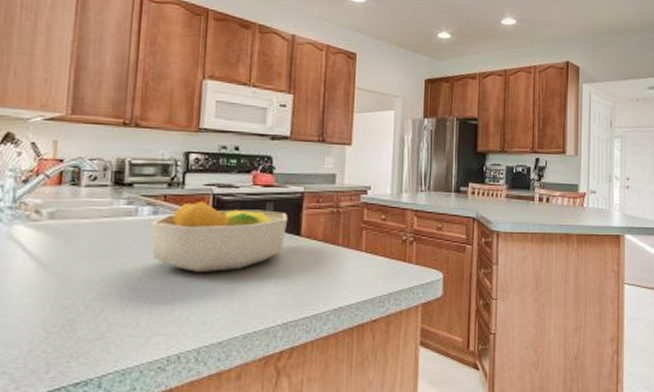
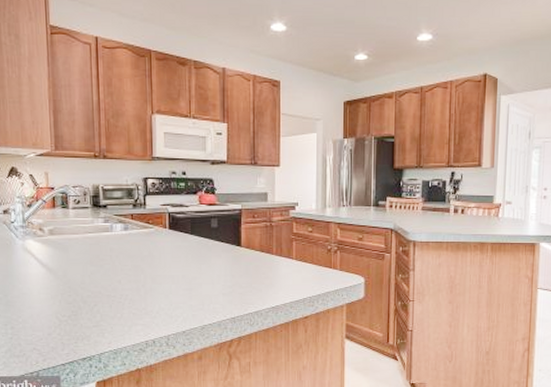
fruit bowl: present [149,201,288,272] -> none [122,218,230,276]

